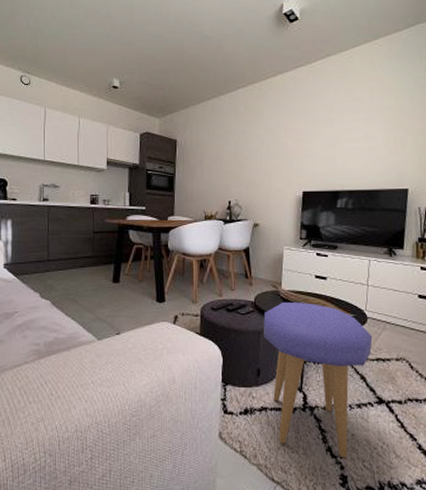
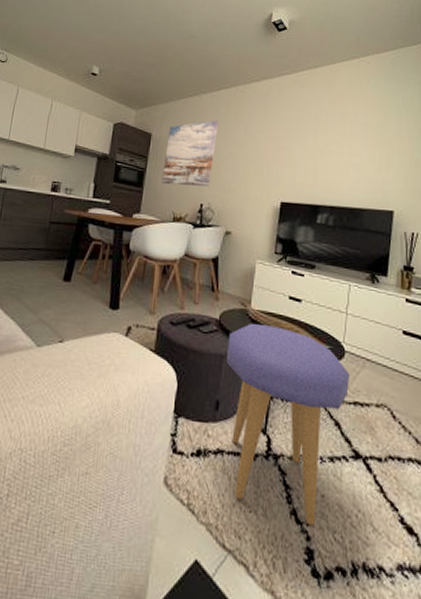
wall art: none [190,120,239,187] -> present [161,120,219,187]

